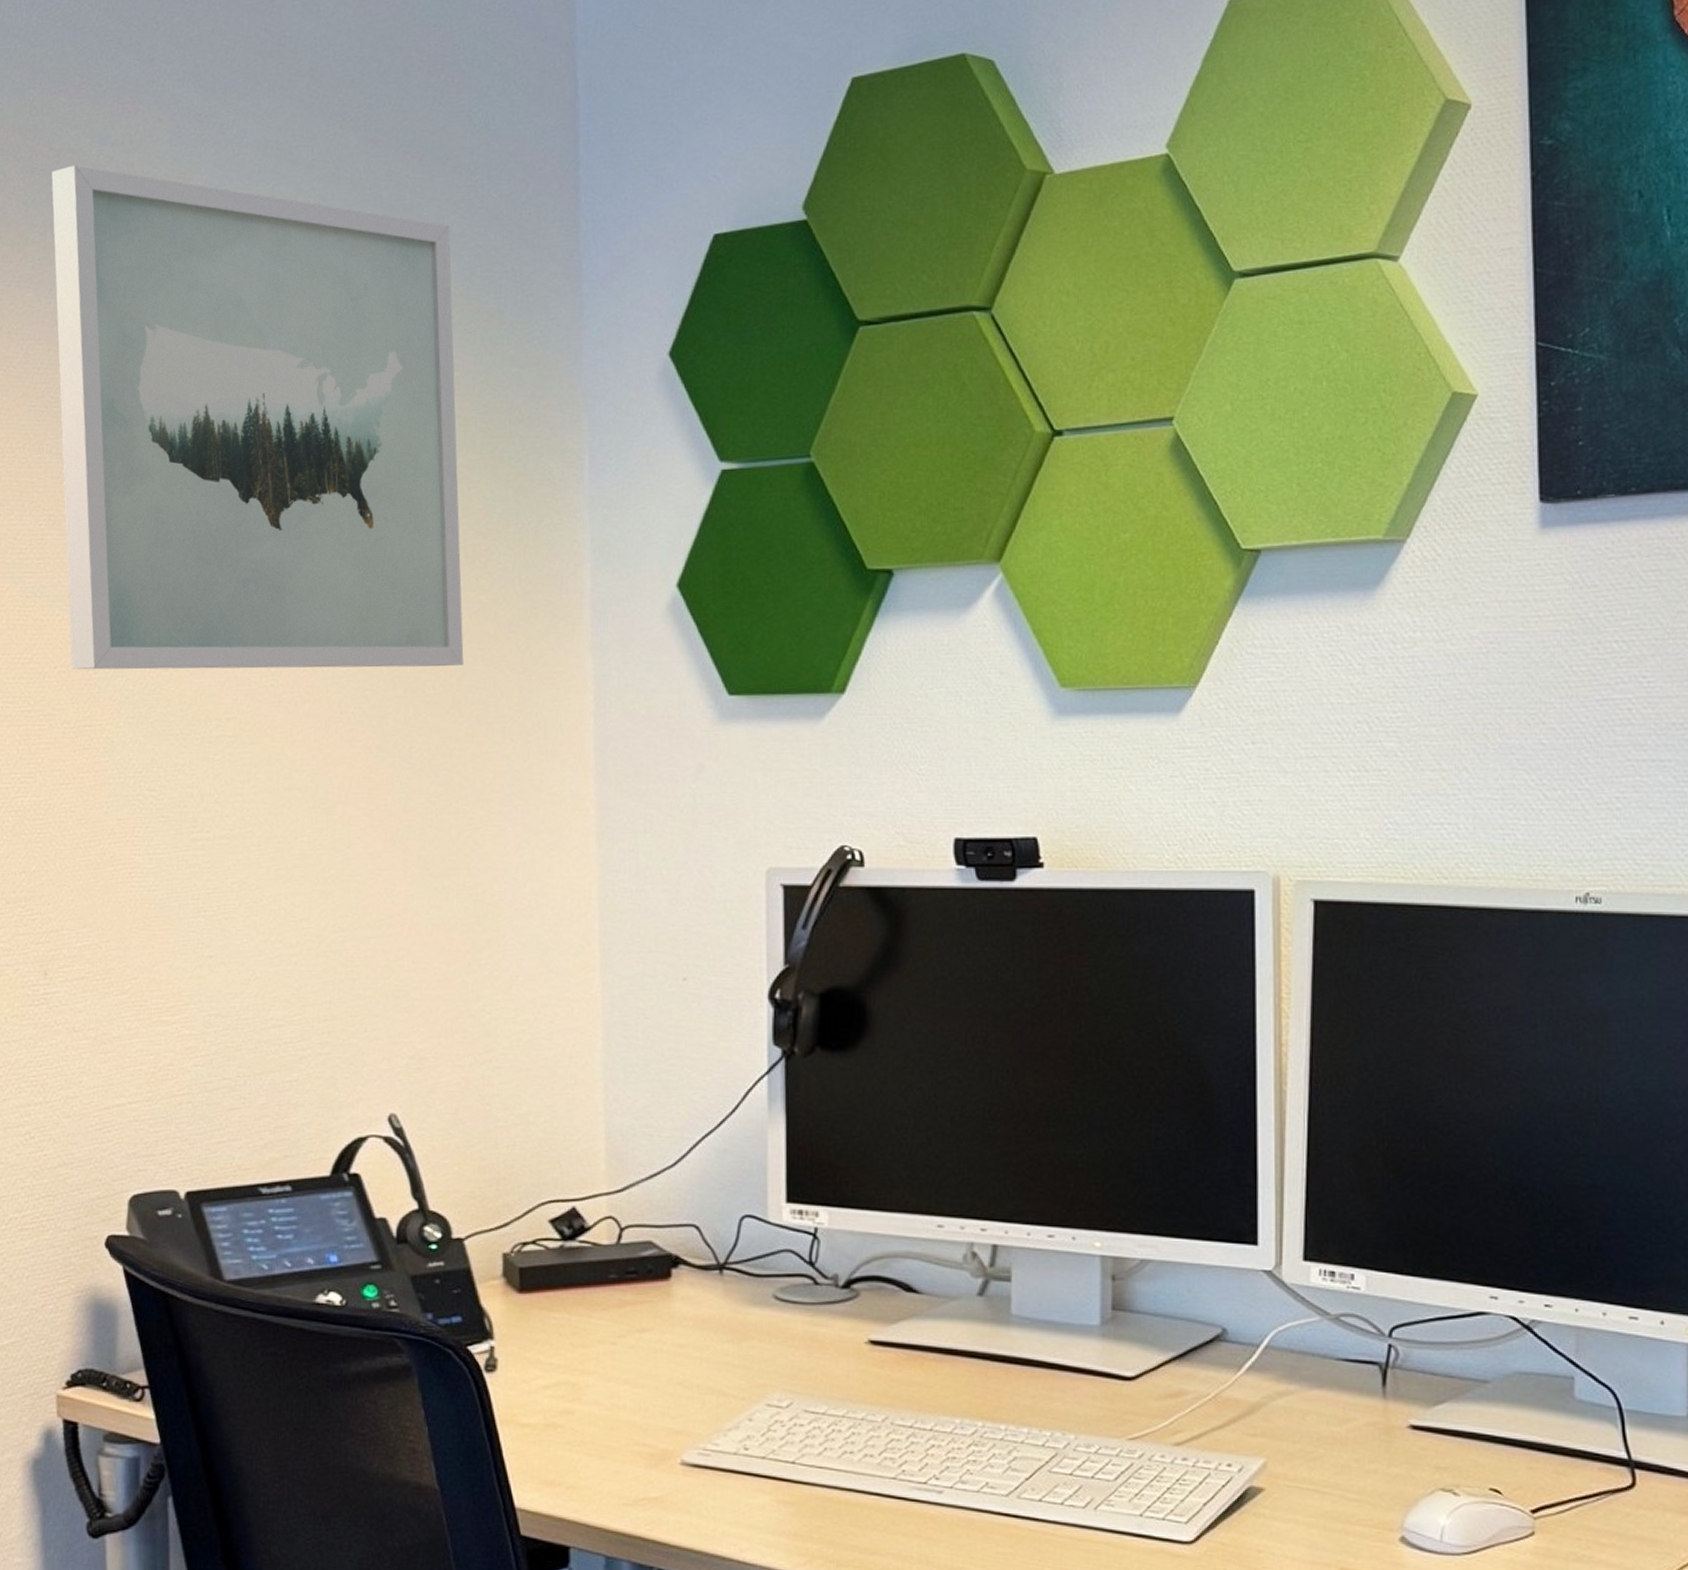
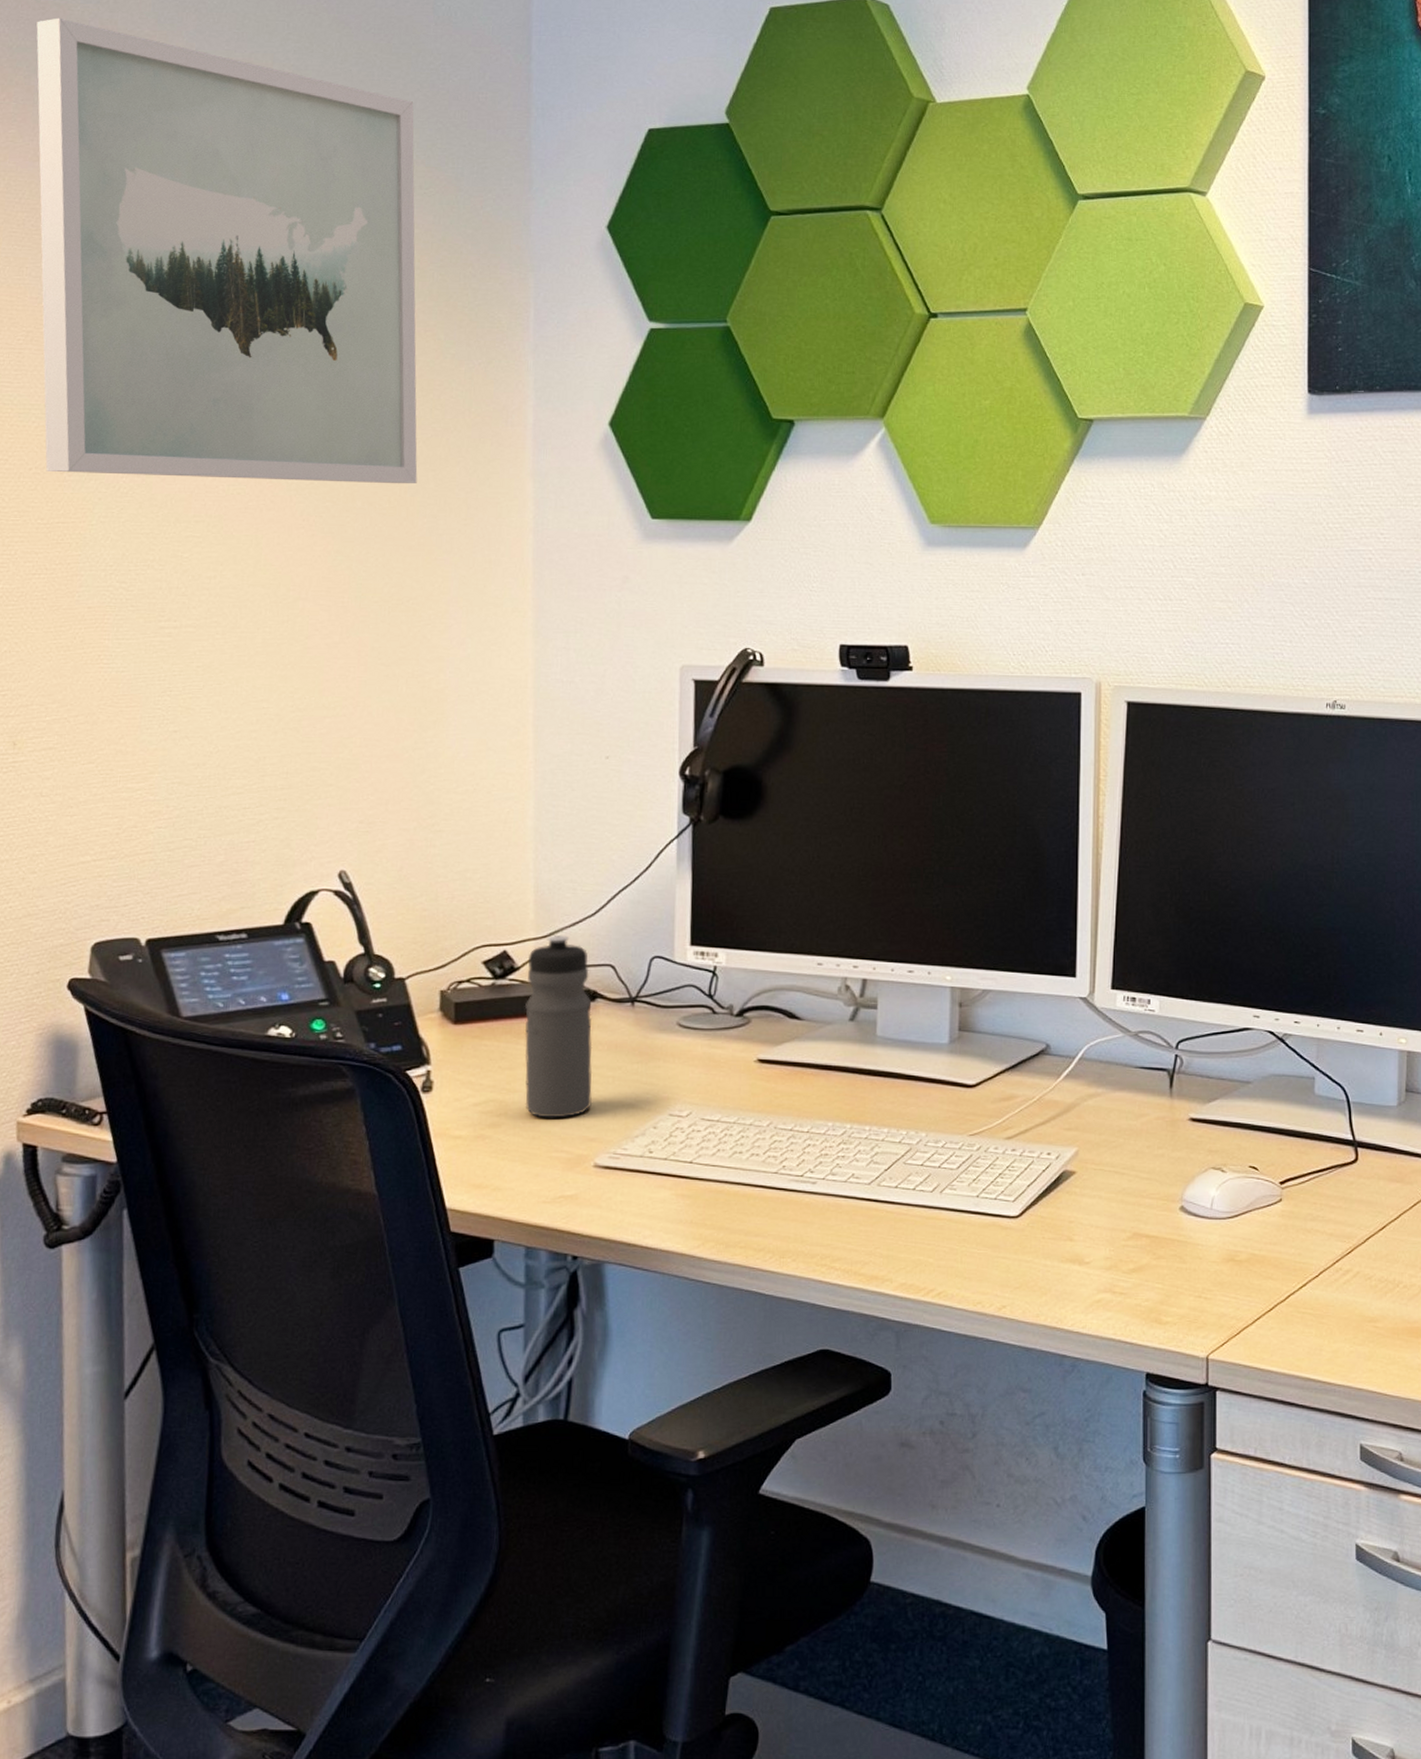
water bottle: none [597,1190,678,1406] -> present [524,935,593,1118]

